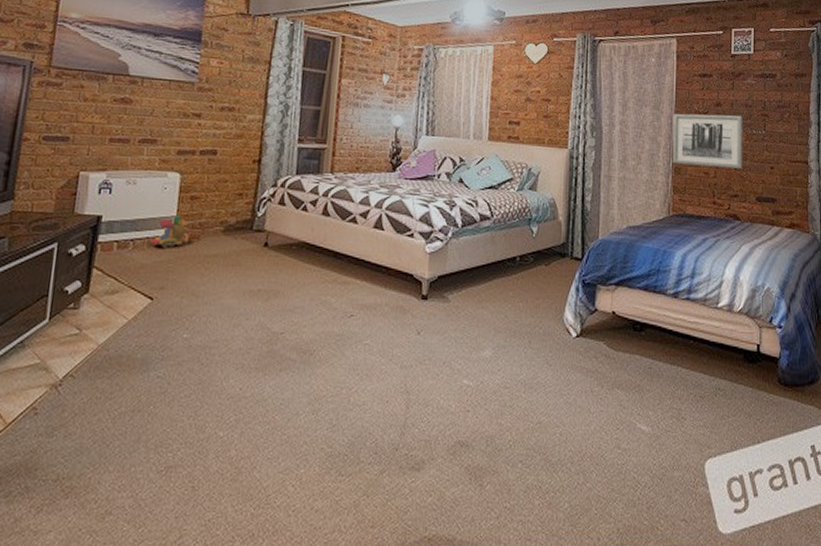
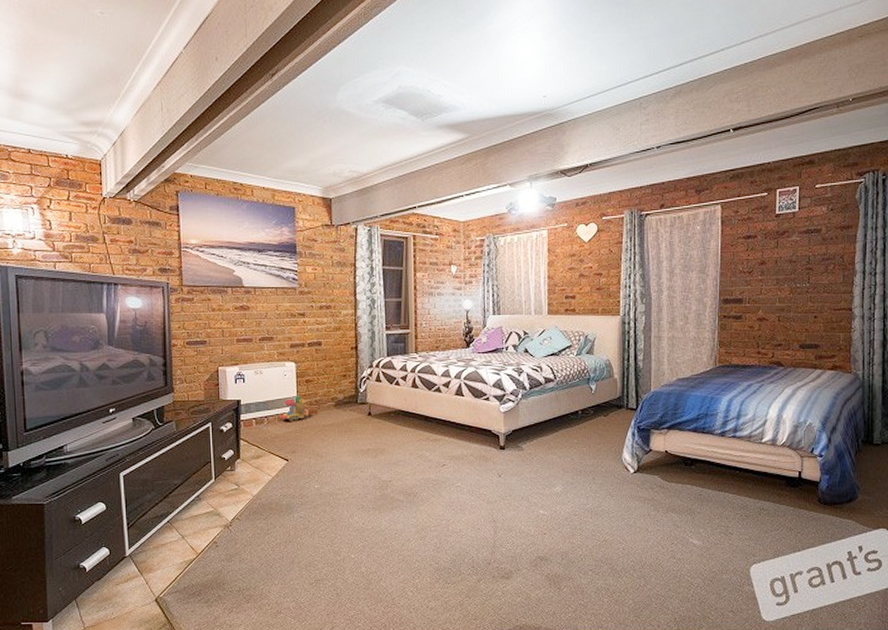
wall art: present [672,113,743,169] -> none [718,271,787,321]

